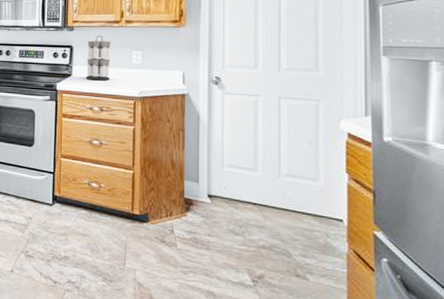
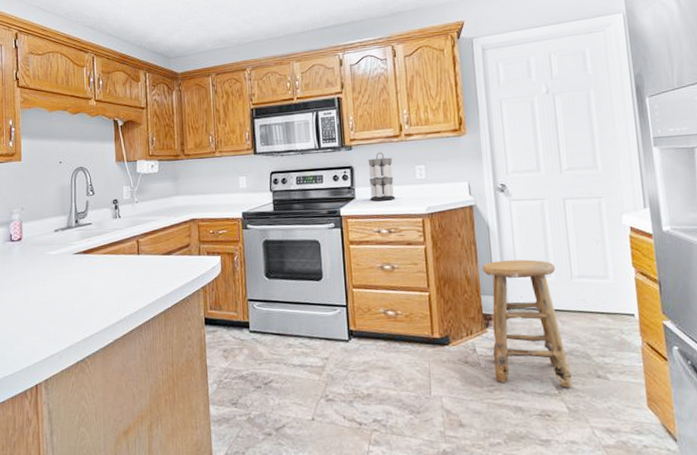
step stool: none [188,149,269,282] -> present [482,259,573,387]

